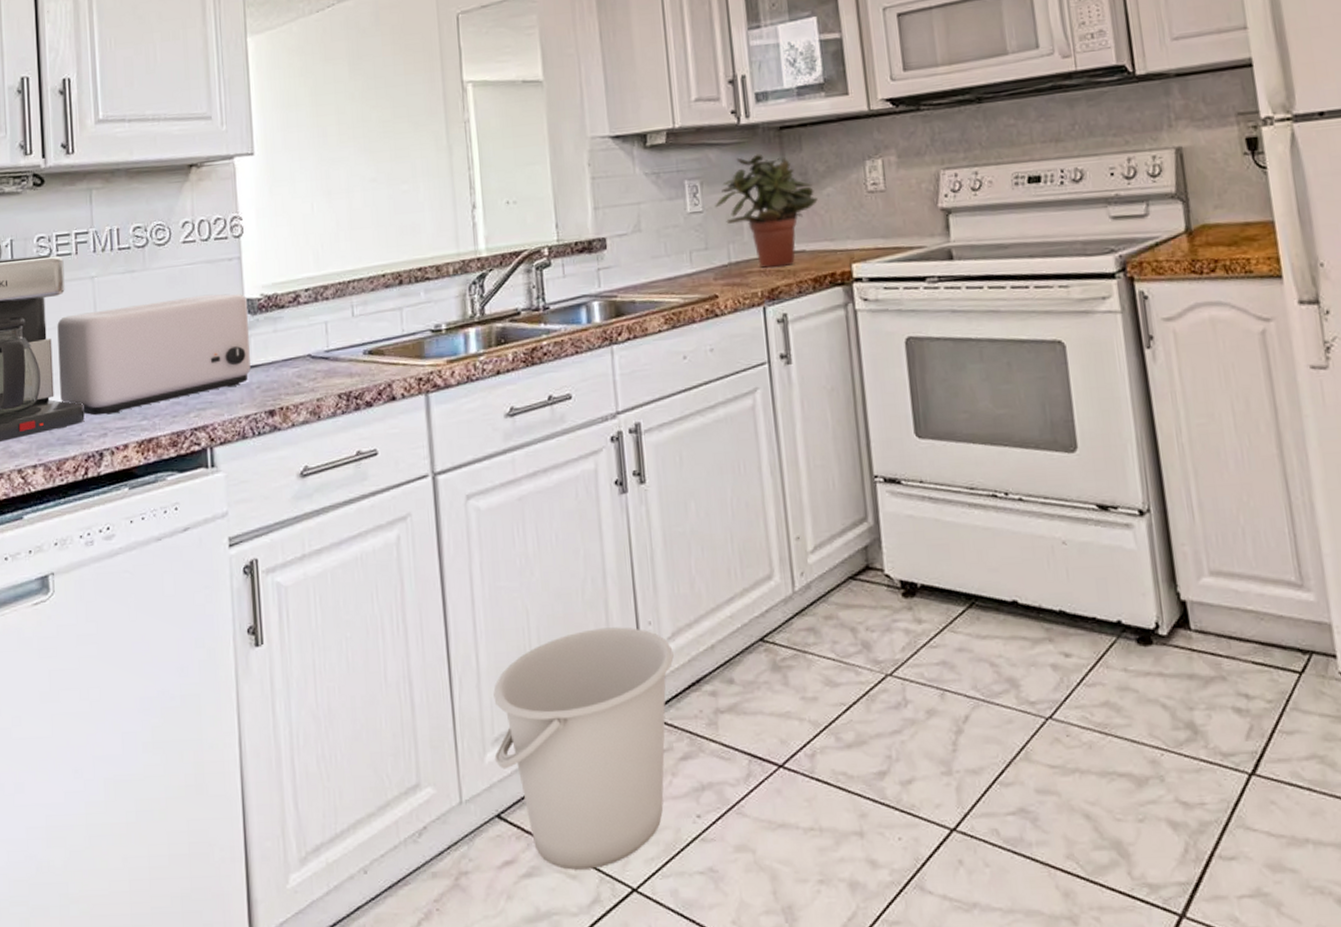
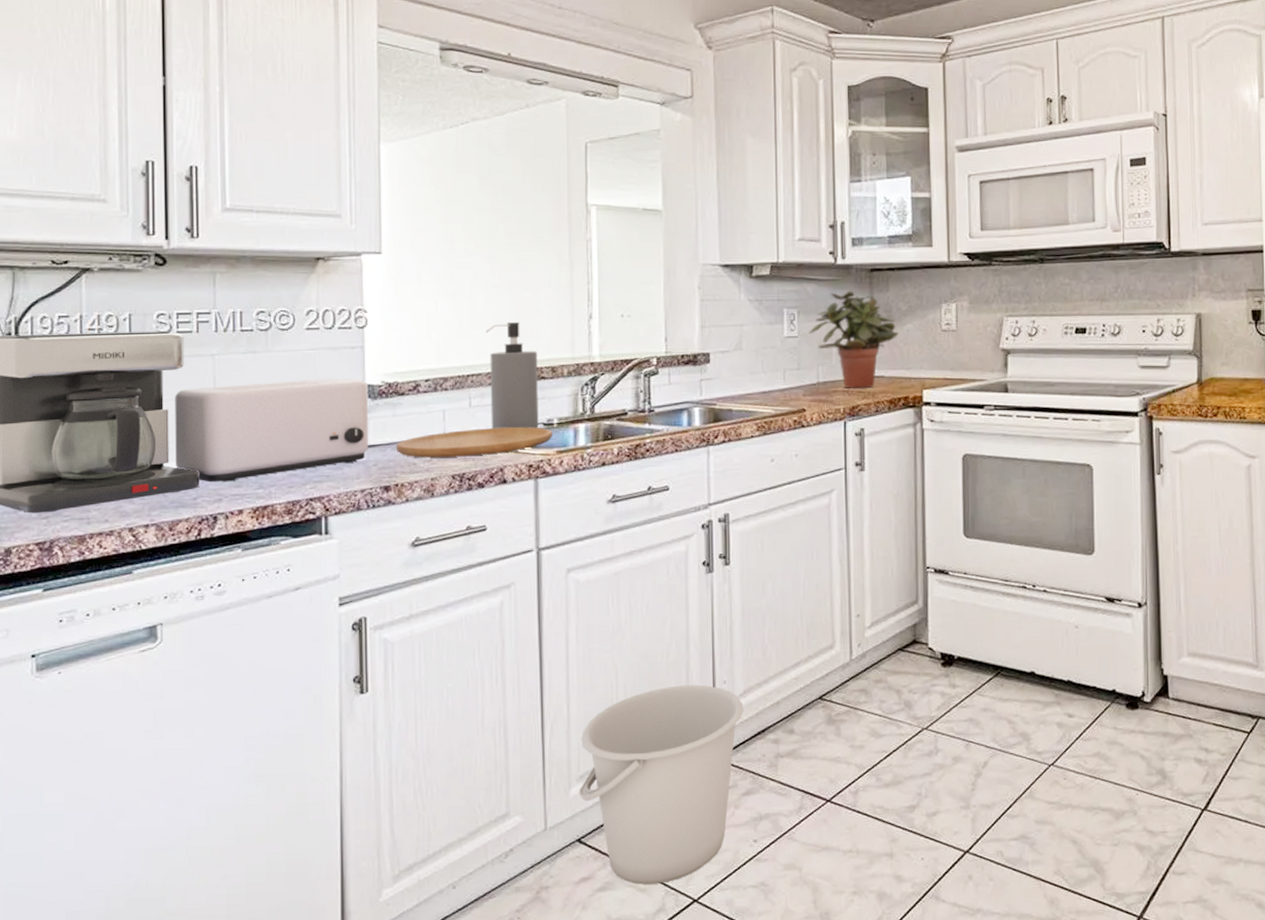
cutting board: none [278,335,441,377] -> present [395,427,552,458]
soap dispenser: none [364,217,426,340] -> present [486,321,539,429]

